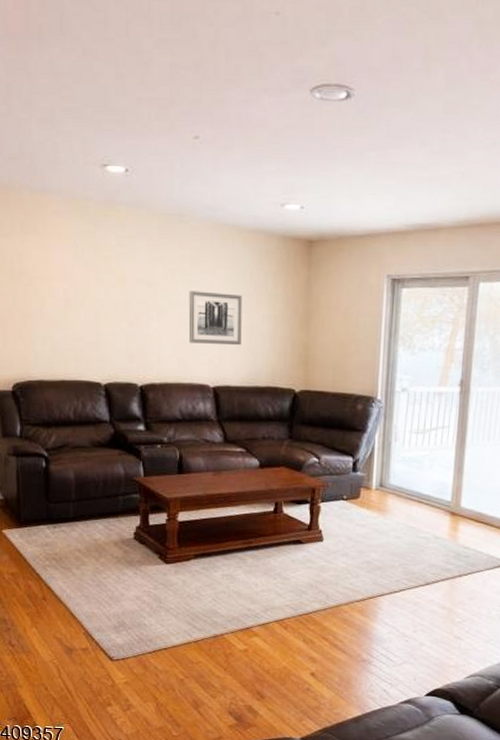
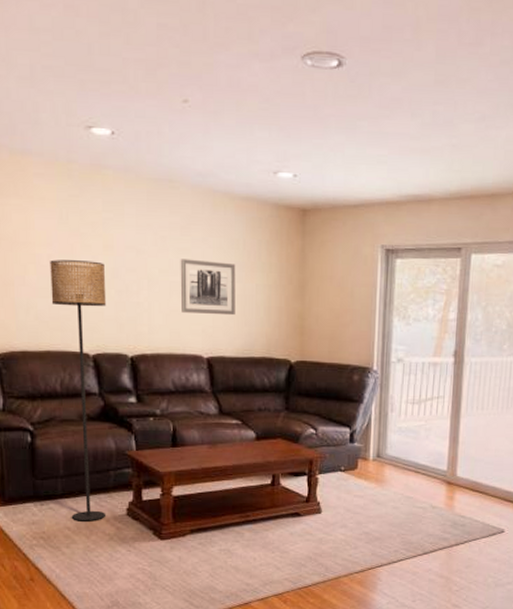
floor lamp: none [66,293,118,544] -> present [50,259,107,521]

